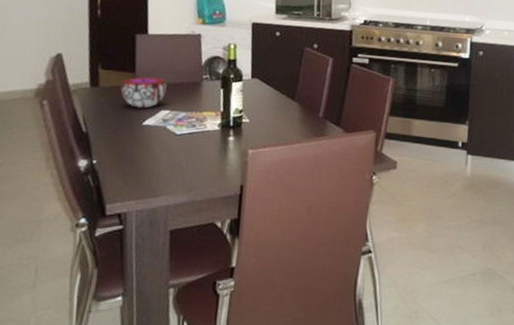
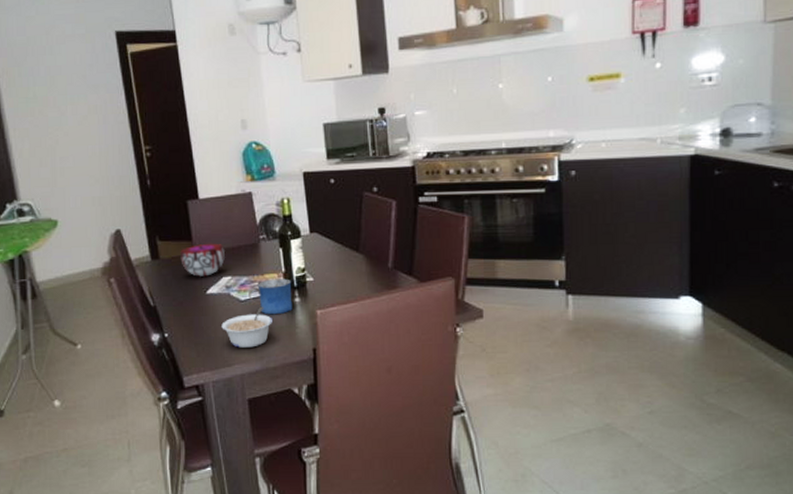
legume: none [153,141,206,180] -> present [221,306,274,348]
mug: none [184,116,229,151] -> present [248,279,293,315]

